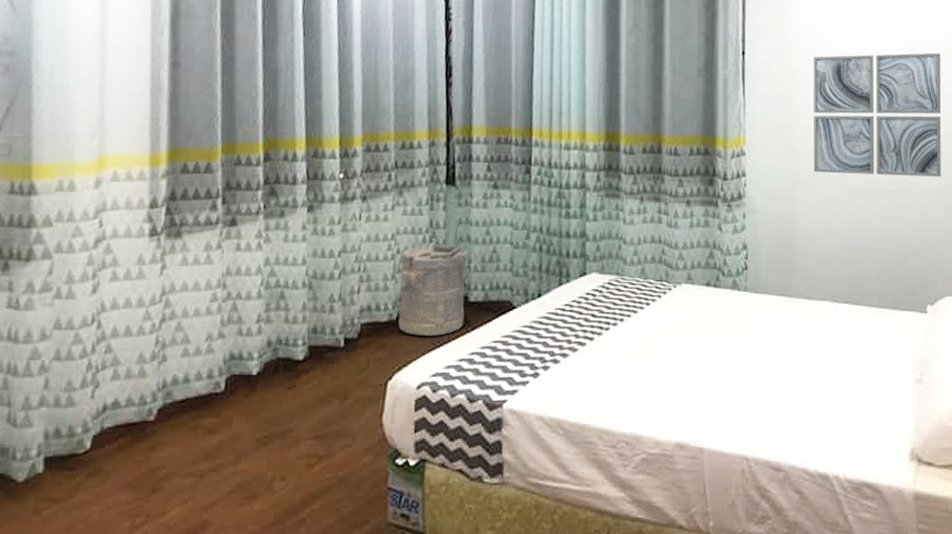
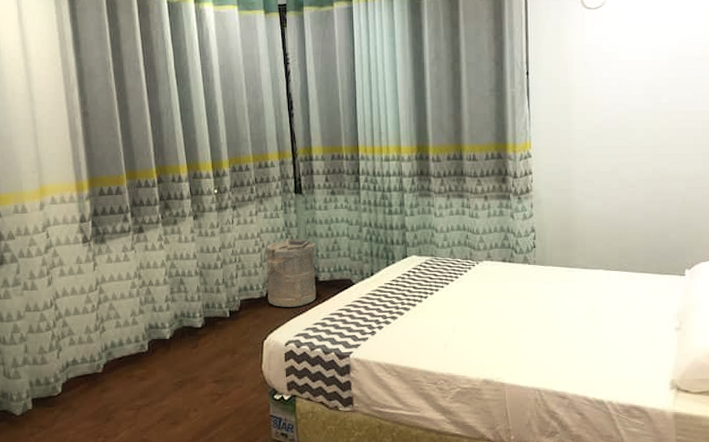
wall art: present [813,52,941,177] -> none [587,61,699,167]

